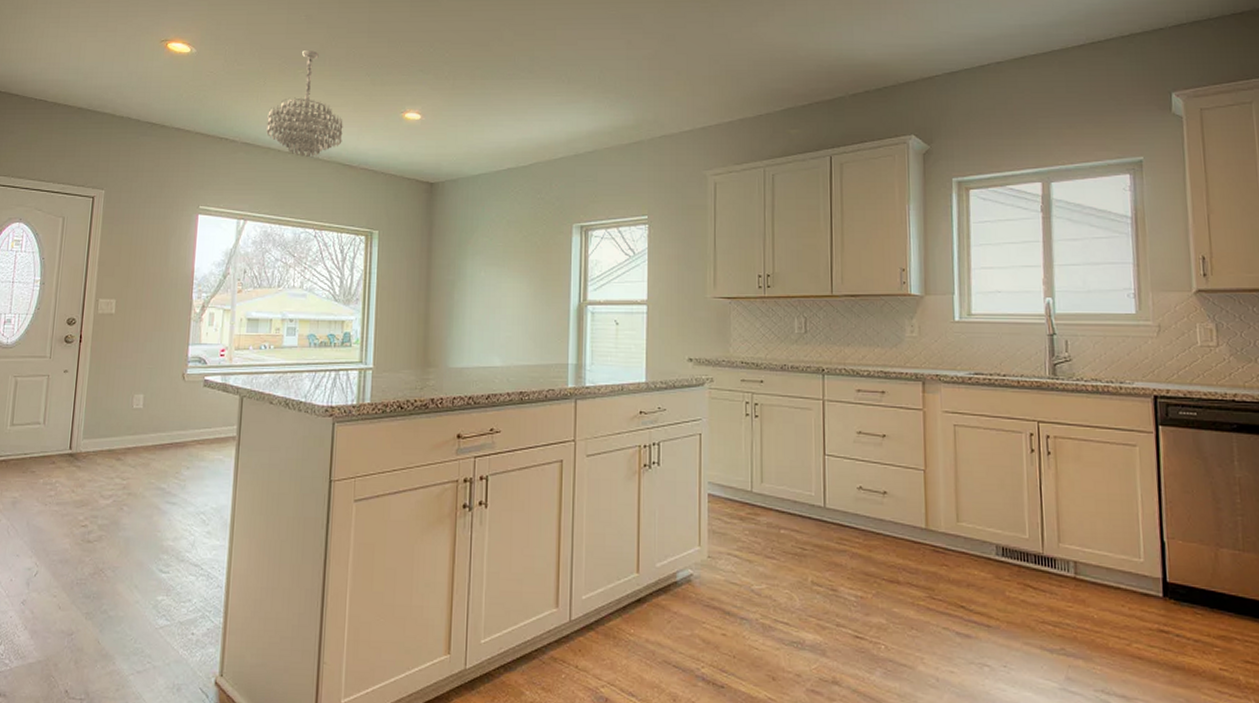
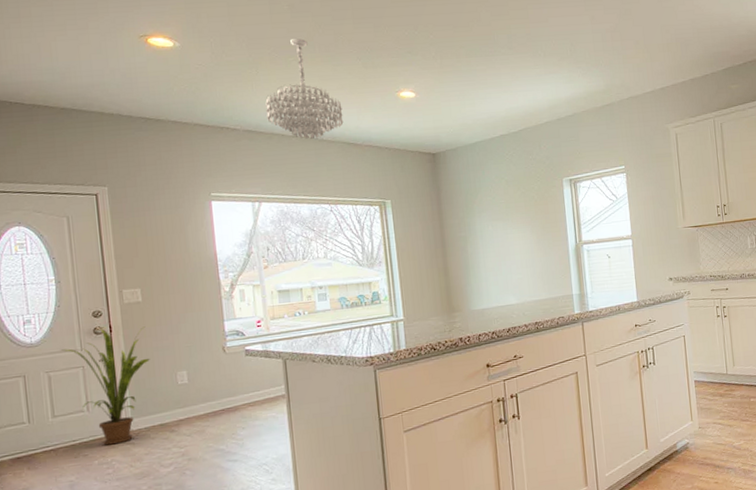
house plant: none [32,337,113,465] -> present [61,326,150,446]

